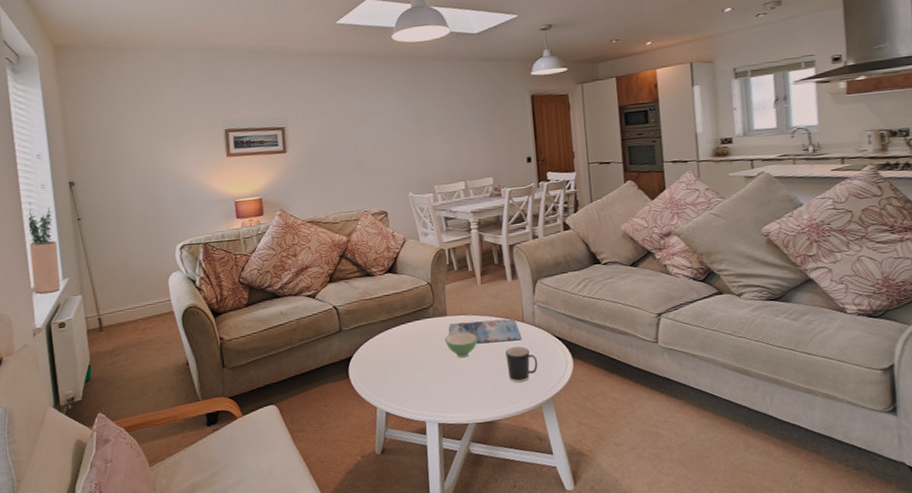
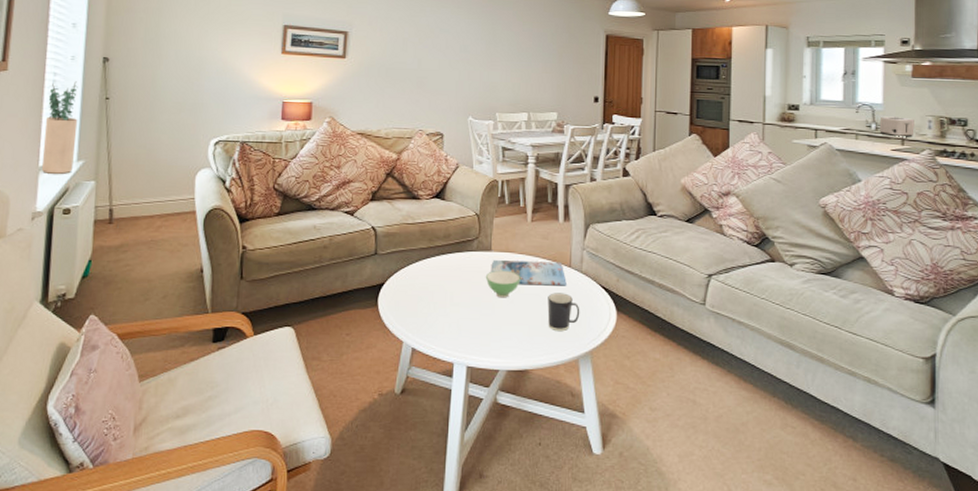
toaster: none [816,135,854,157] -> present [879,116,914,138]

